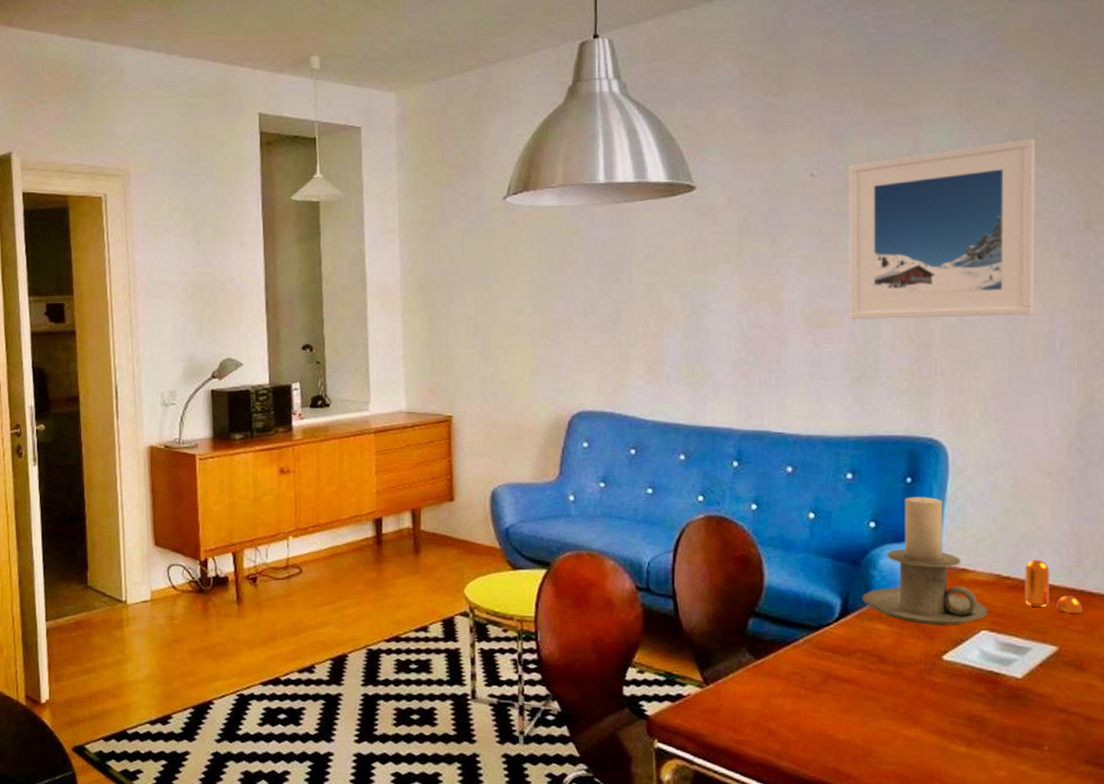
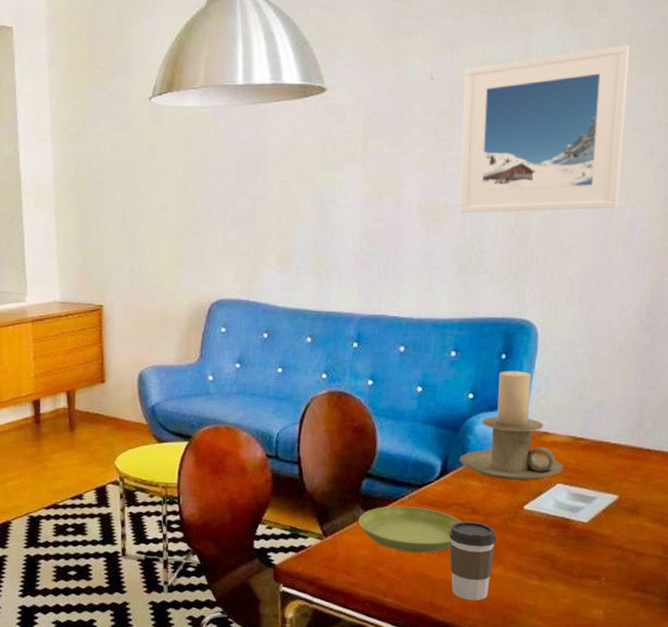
saucer: none [745,651,867,709] -> present [358,506,461,554]
coffee cup: none [852,671,911,769] -> present [448,521,497,601]
pepper shaker: present [1025,559,1082,613] -> none [594,422,641,467]

